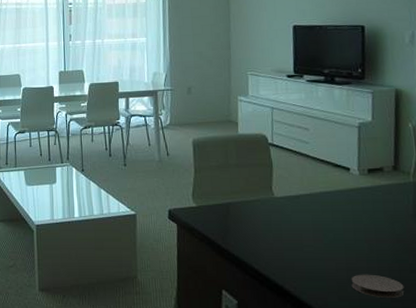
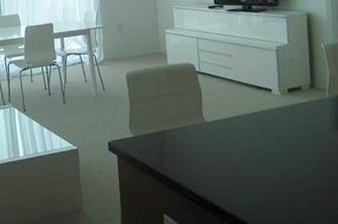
coaster: present [351,274,404,298] -> none [280,187,329,208]

